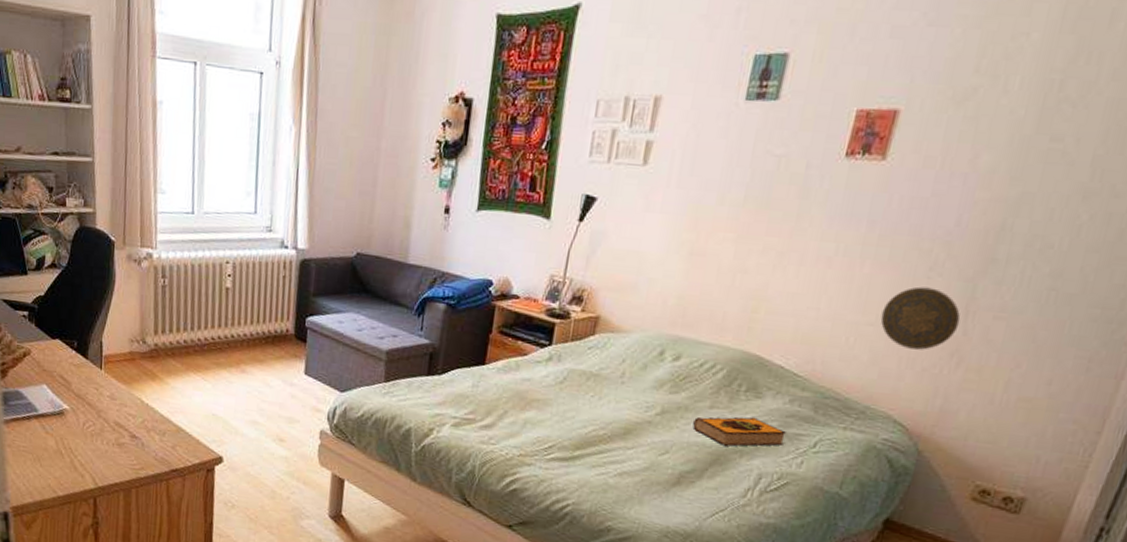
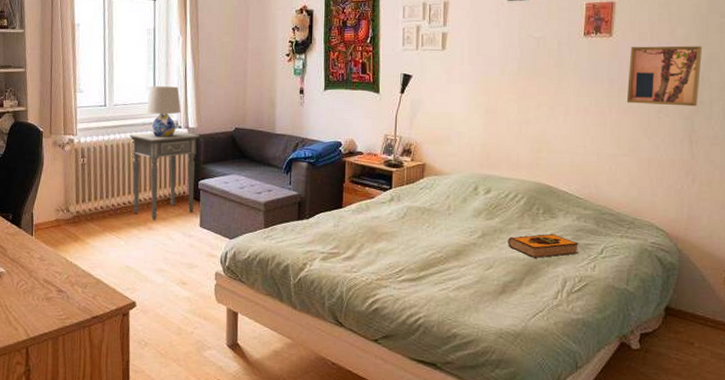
side table: none [222,251,312,363] -> present [130,131,200,221]
table lamp: none [244,190,289,260] -> present [146,85,181,138]
decorative plate: present [880,286,961,350] -> none [631,125,688,172]
wall art: none [887,175,1013,266] -> present [626,46,702,107]

